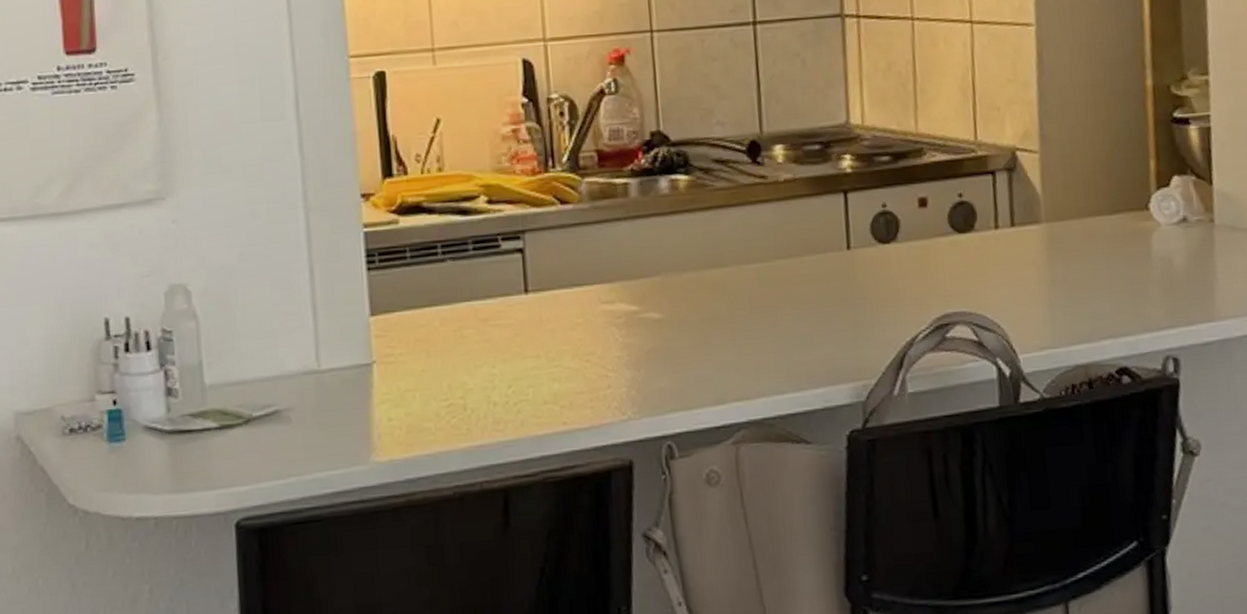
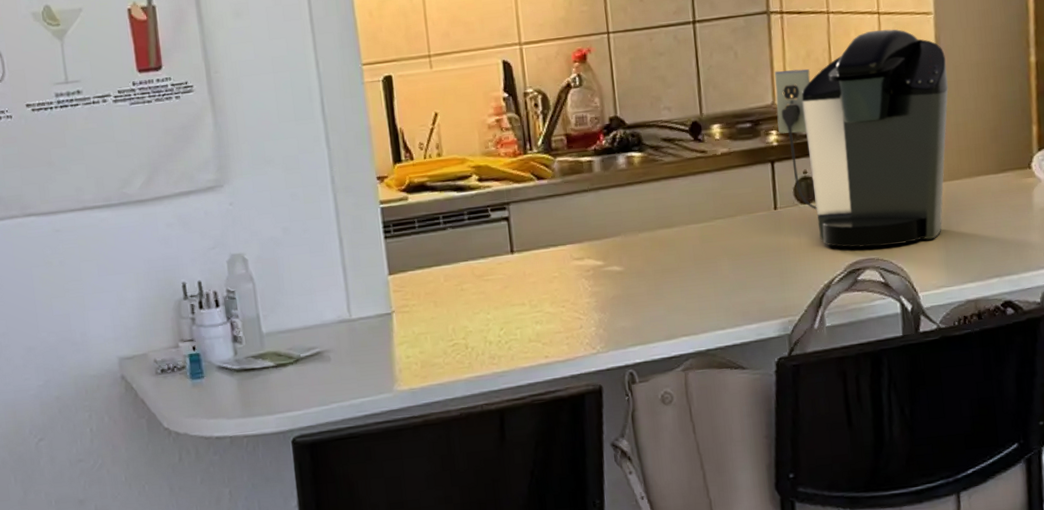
coffee maker: none [849,41,1053,298] -> present [775,29,949,248]

